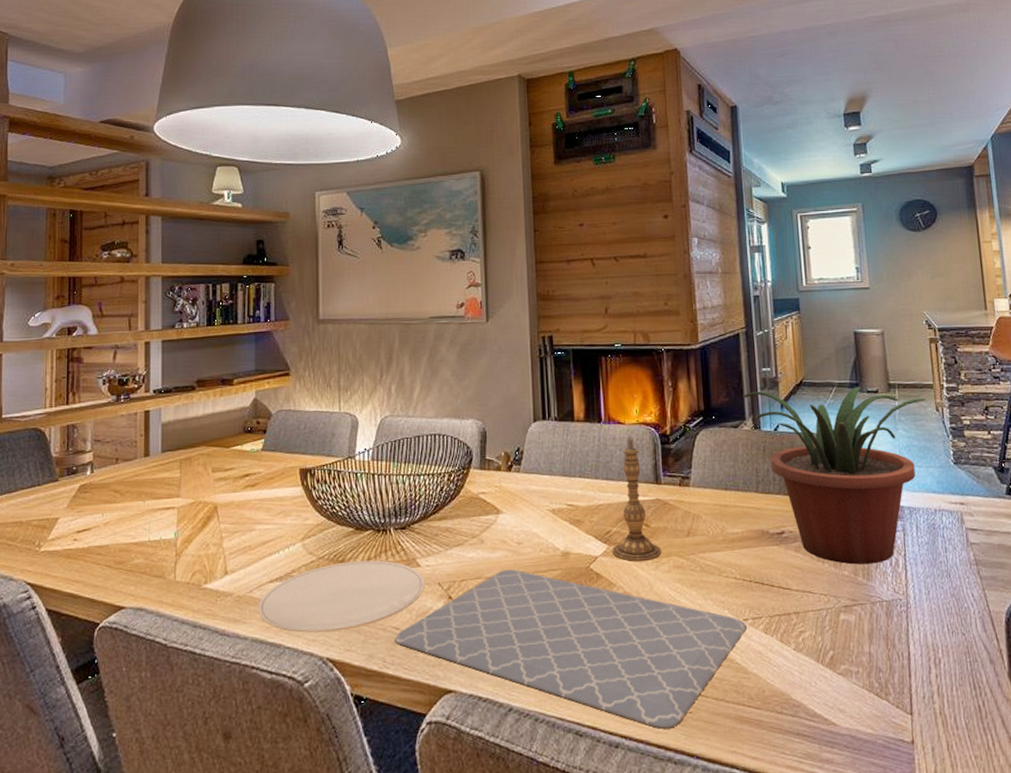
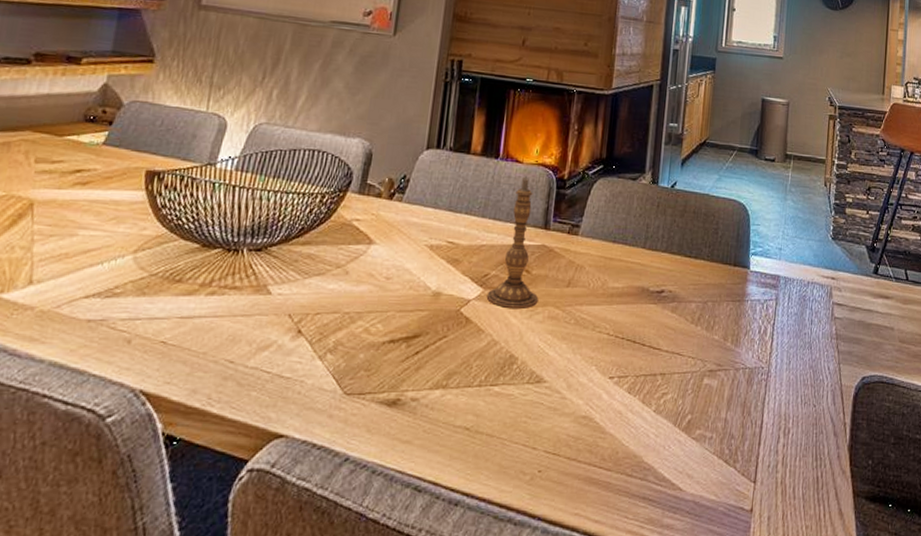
plate: present [258,560,425,634] -> none [63,282,274,361]
placemat: present [394,569,747,729] -> none [225,306,611,487]
potted plant: present [743,387,926,565] -> none [646,146,817,330]

